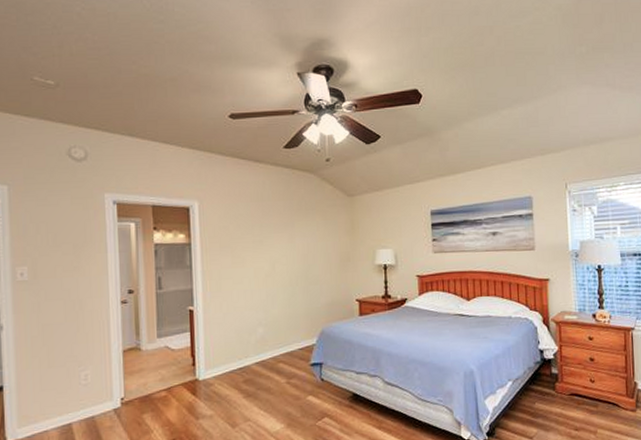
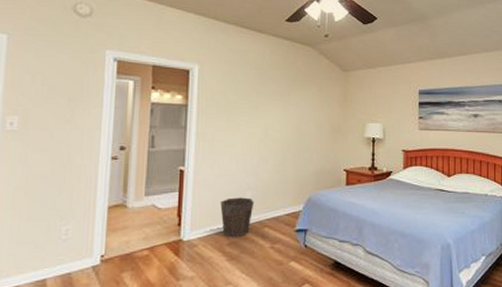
waste bin: none [232,334,267,376] -> present [220,197,255,238]

